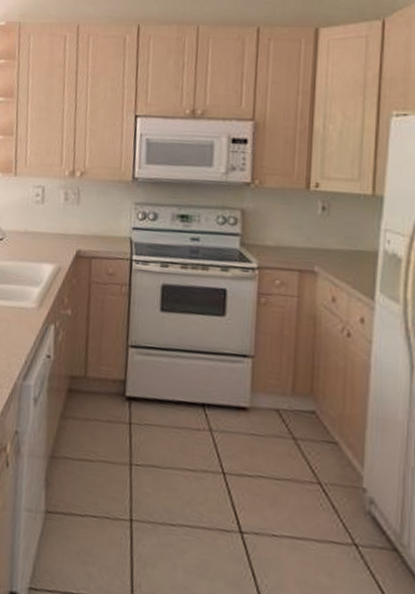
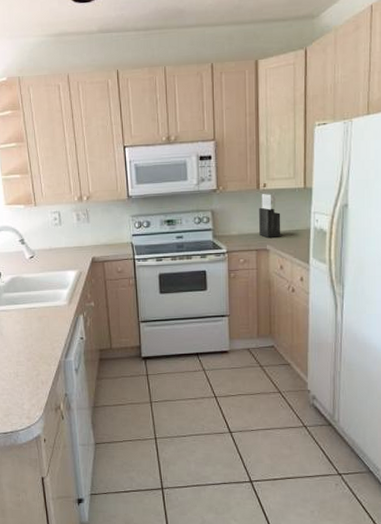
knife block: none [305,196,337,257] -> present [259,194,281,238]

